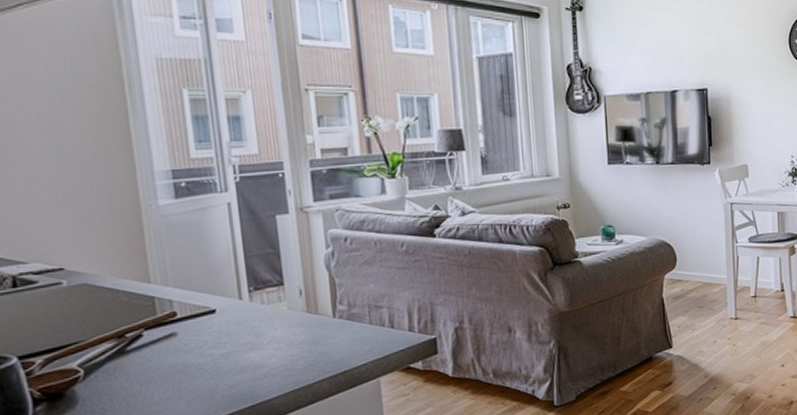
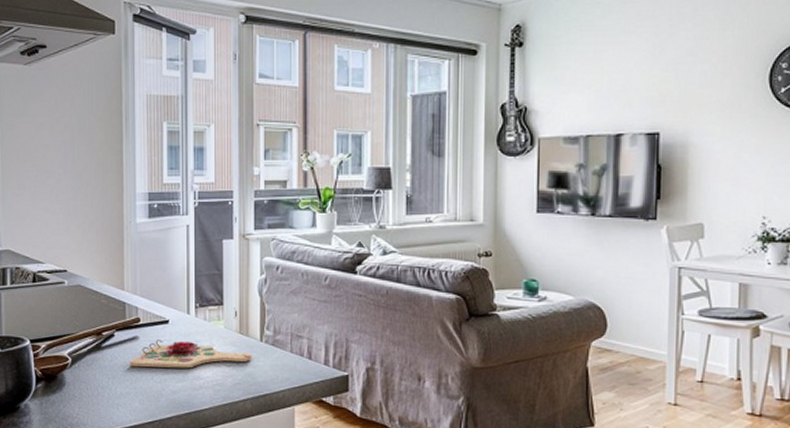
cutting board: none [167,329,325,368] -> present [129,339,252,369]

